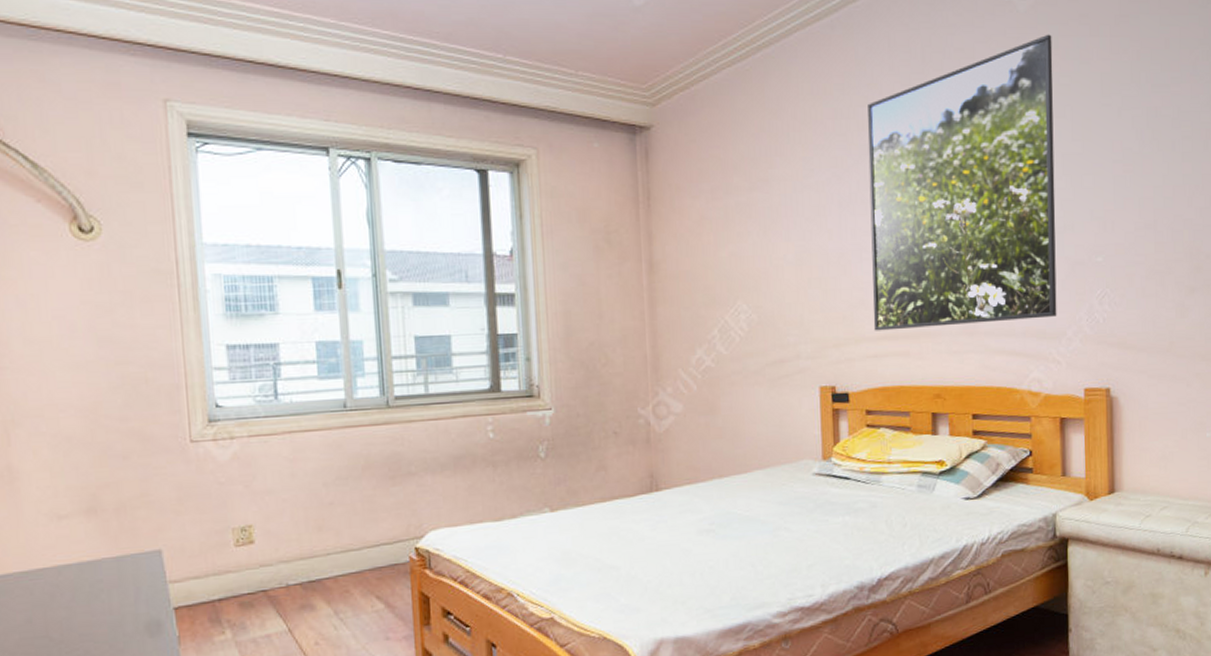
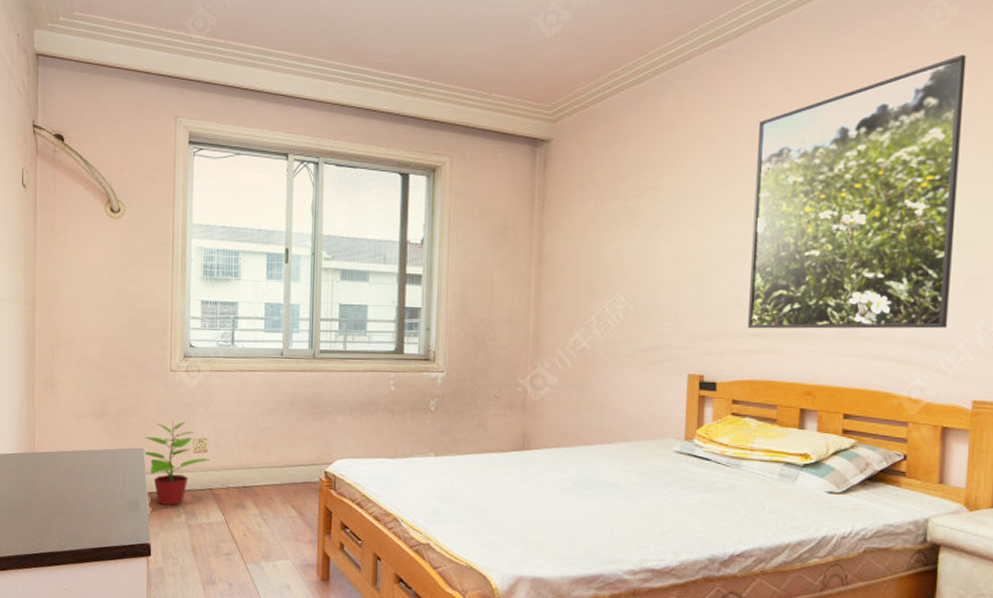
potted plant: none [161,507,260,621] -> present [144,420,211,505]

